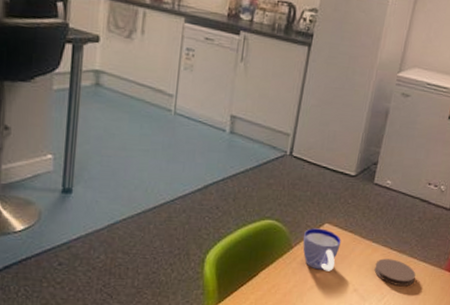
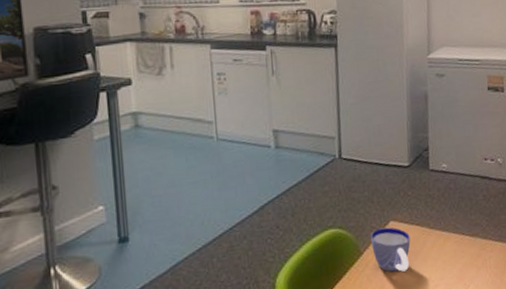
coaster: present [374,258,416,287] -> none [450,244,495,273]

